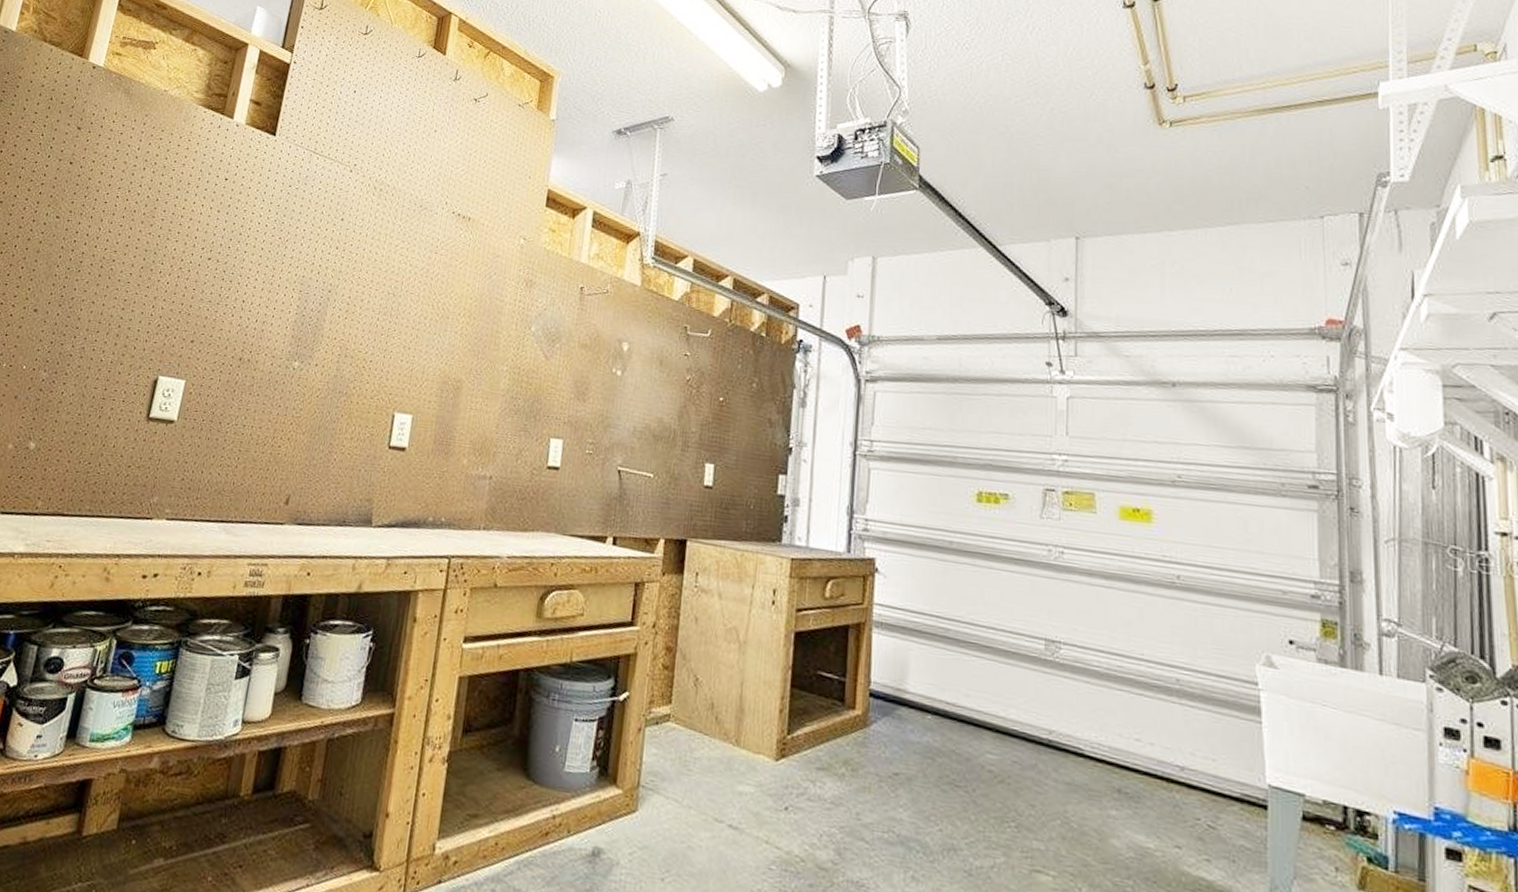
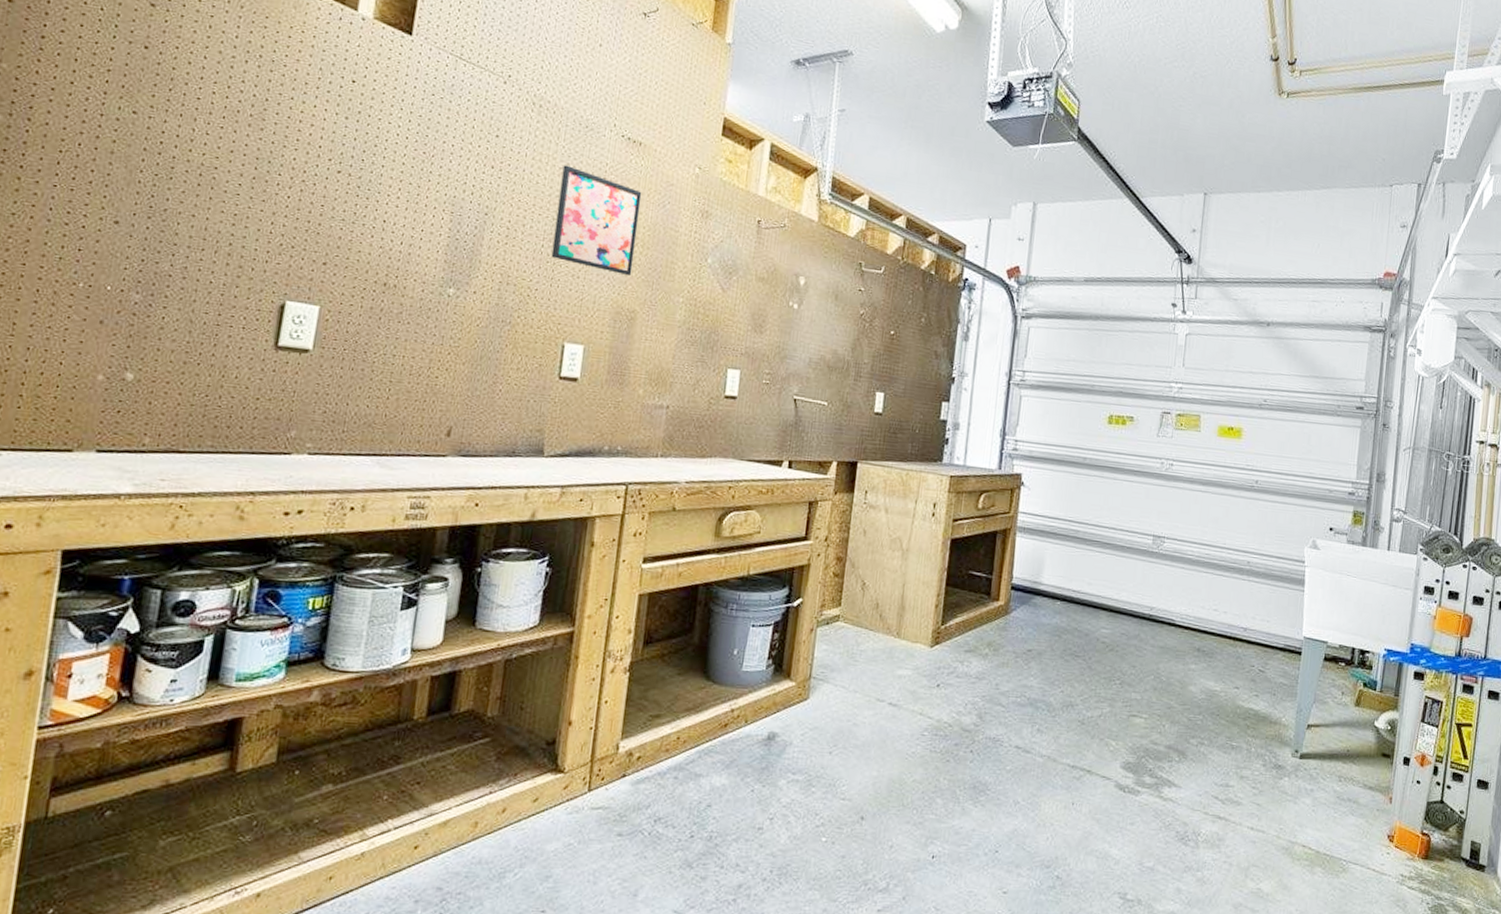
wall art: none [385,242,470,346] -> present [551,165,642,276]

